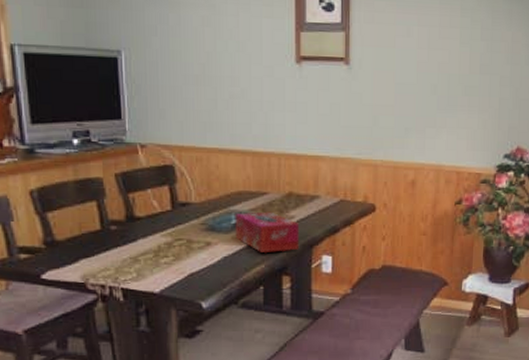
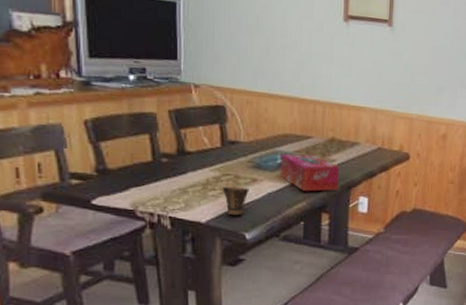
cup: none [175,252,204,284] -> present [222,186,249,216]

